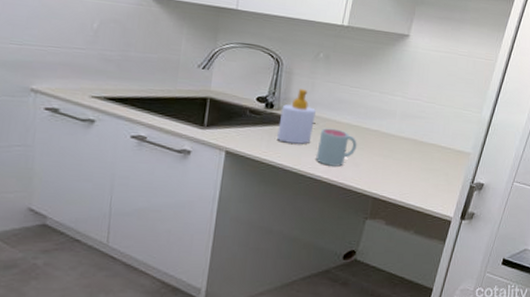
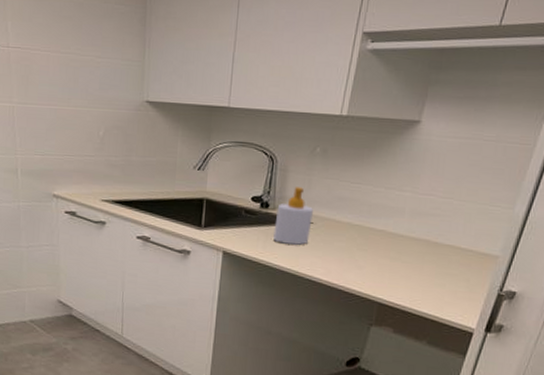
mug: present [316,128,357,167] -> none [314,228,360,269]

